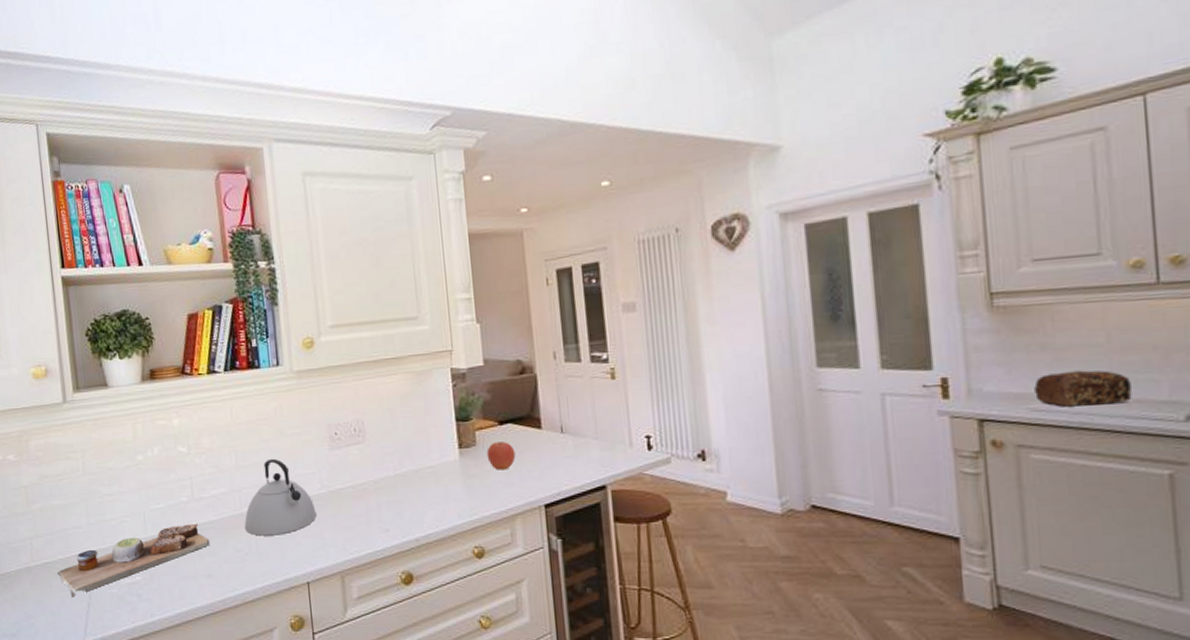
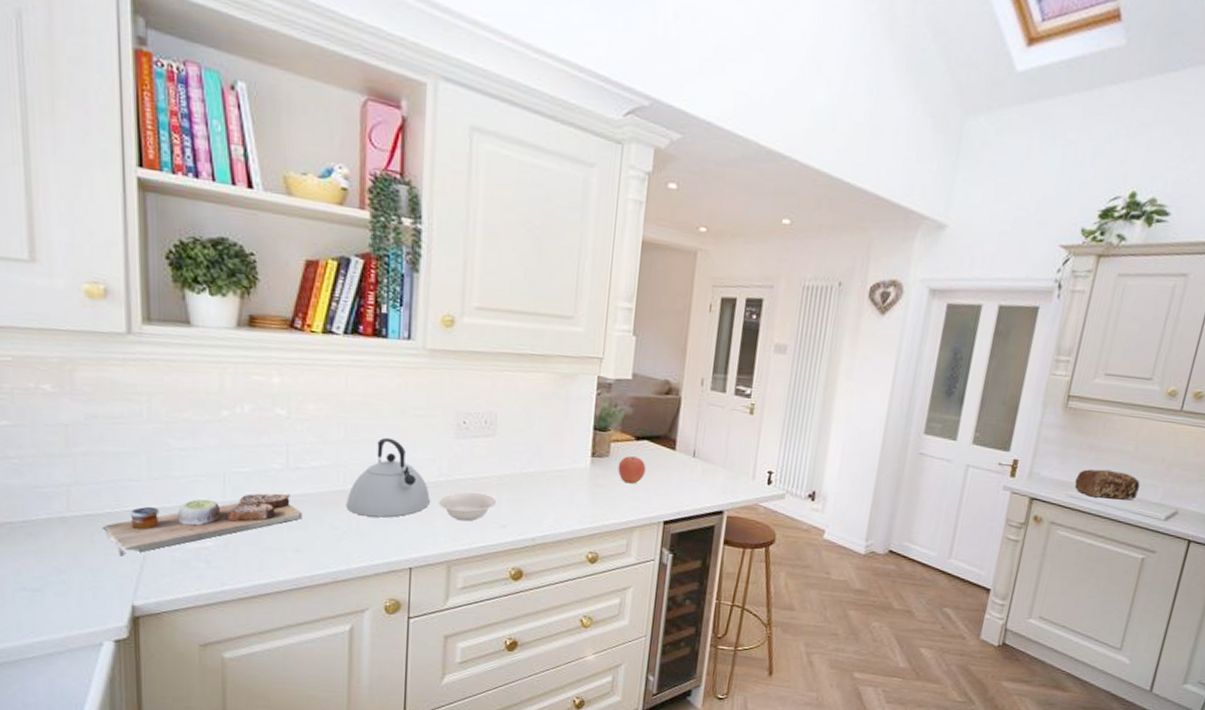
bowl: none [324,499,376,530] -> present [439,492,496,522]

